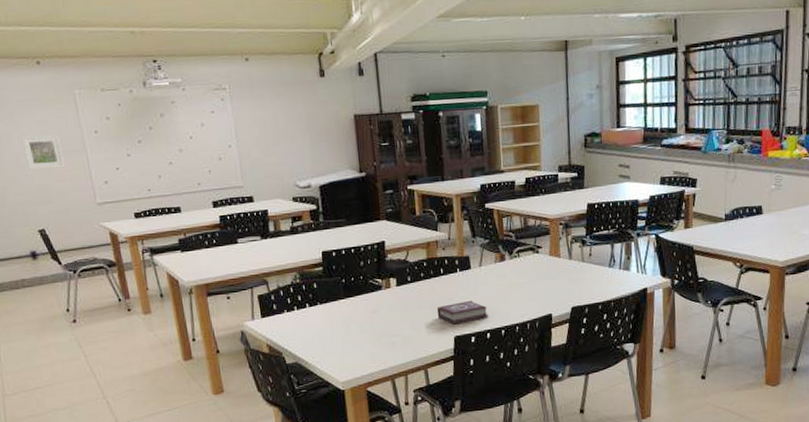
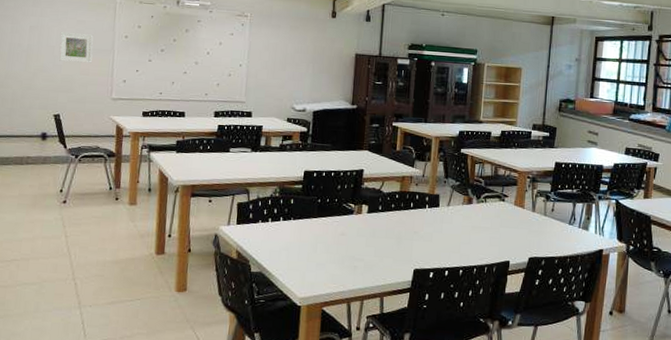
book: present [437,300,489,325] -> none [401,236,449,258]

